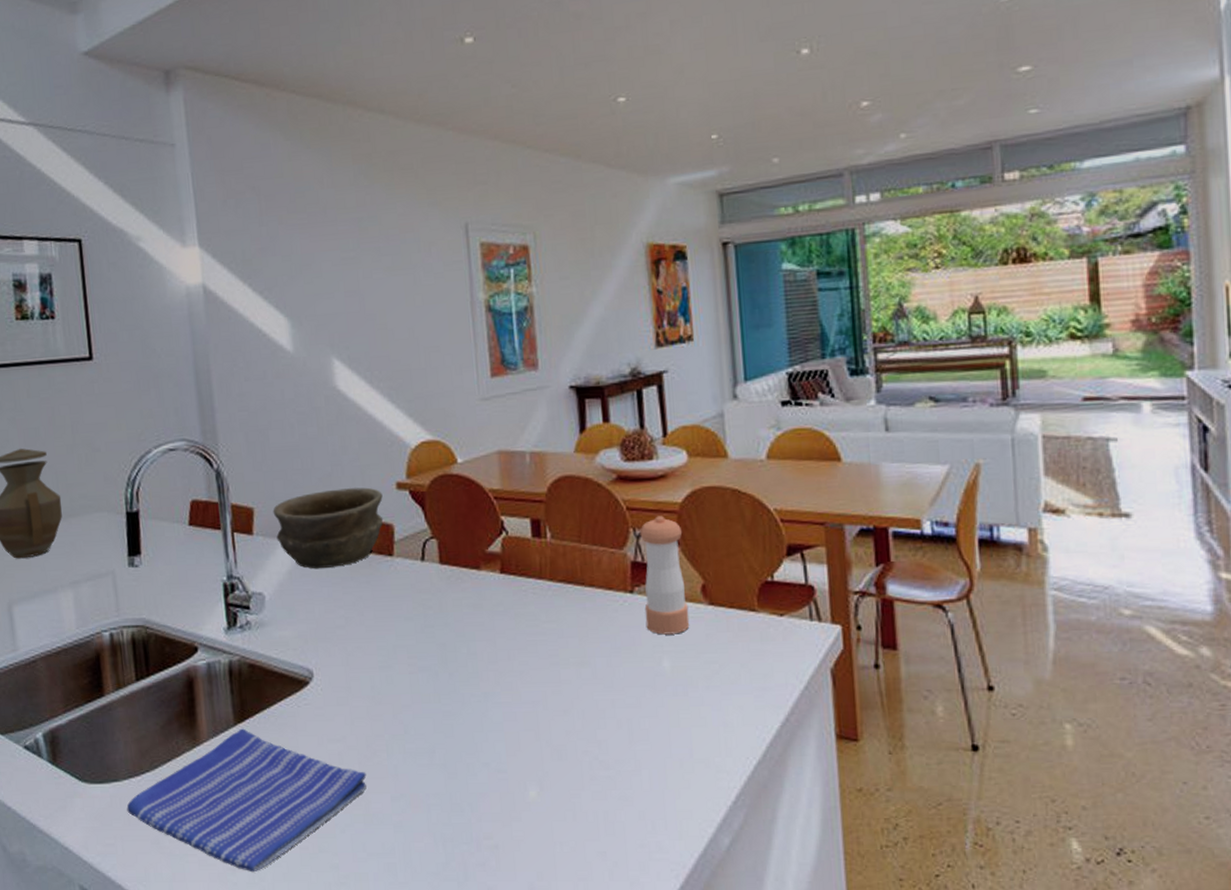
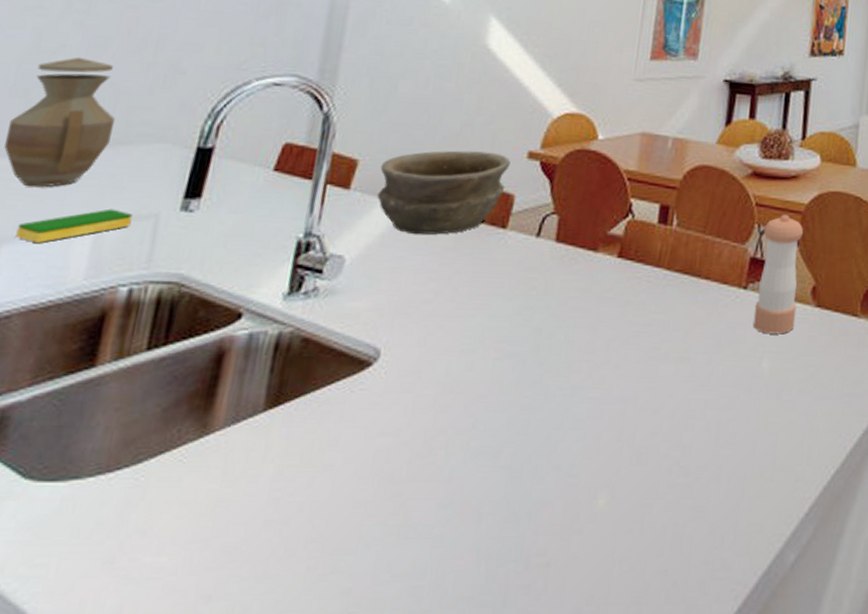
dish sponge: none [20,570,96,602] -> present [15,208,133,243]
dish towel: present [126,728,367,873] -> none [79,415,415,601]

